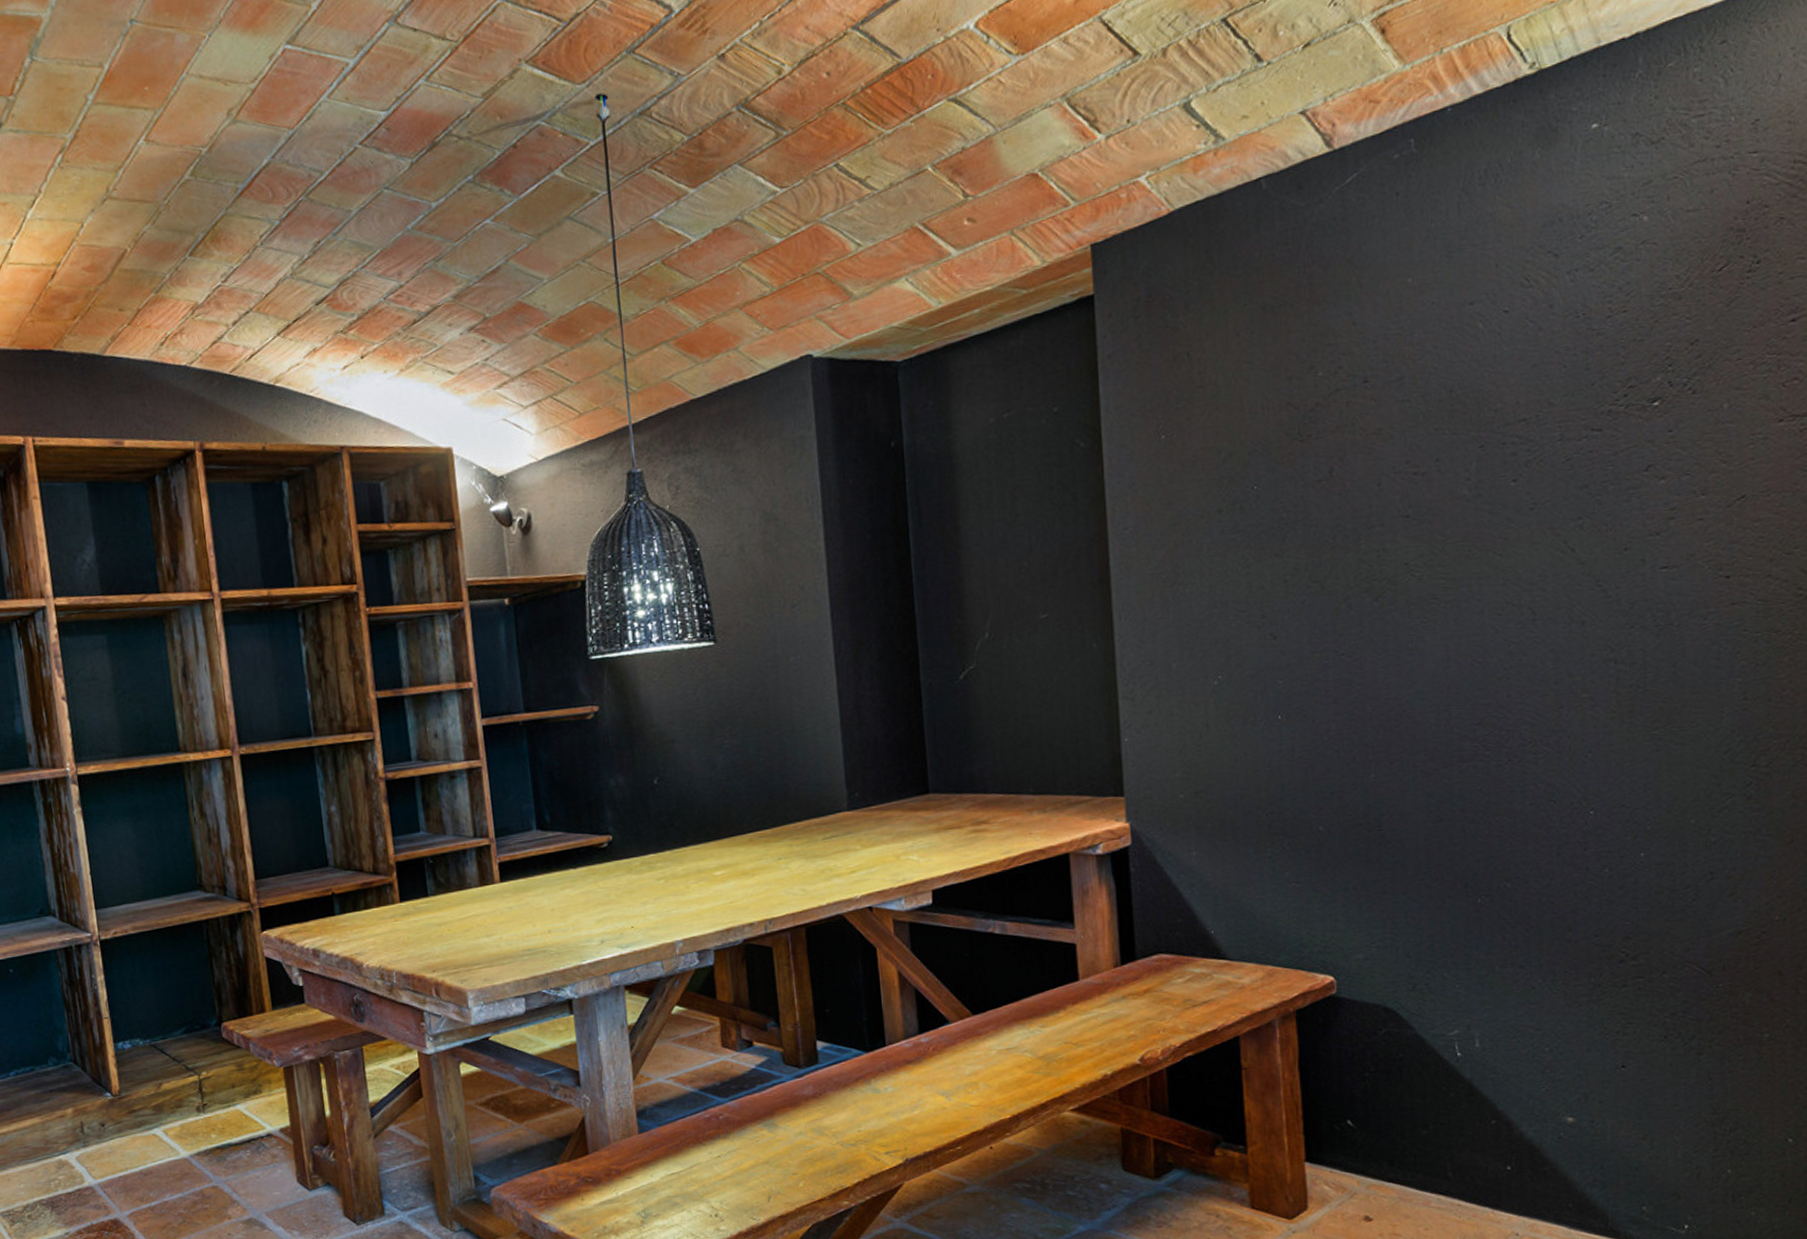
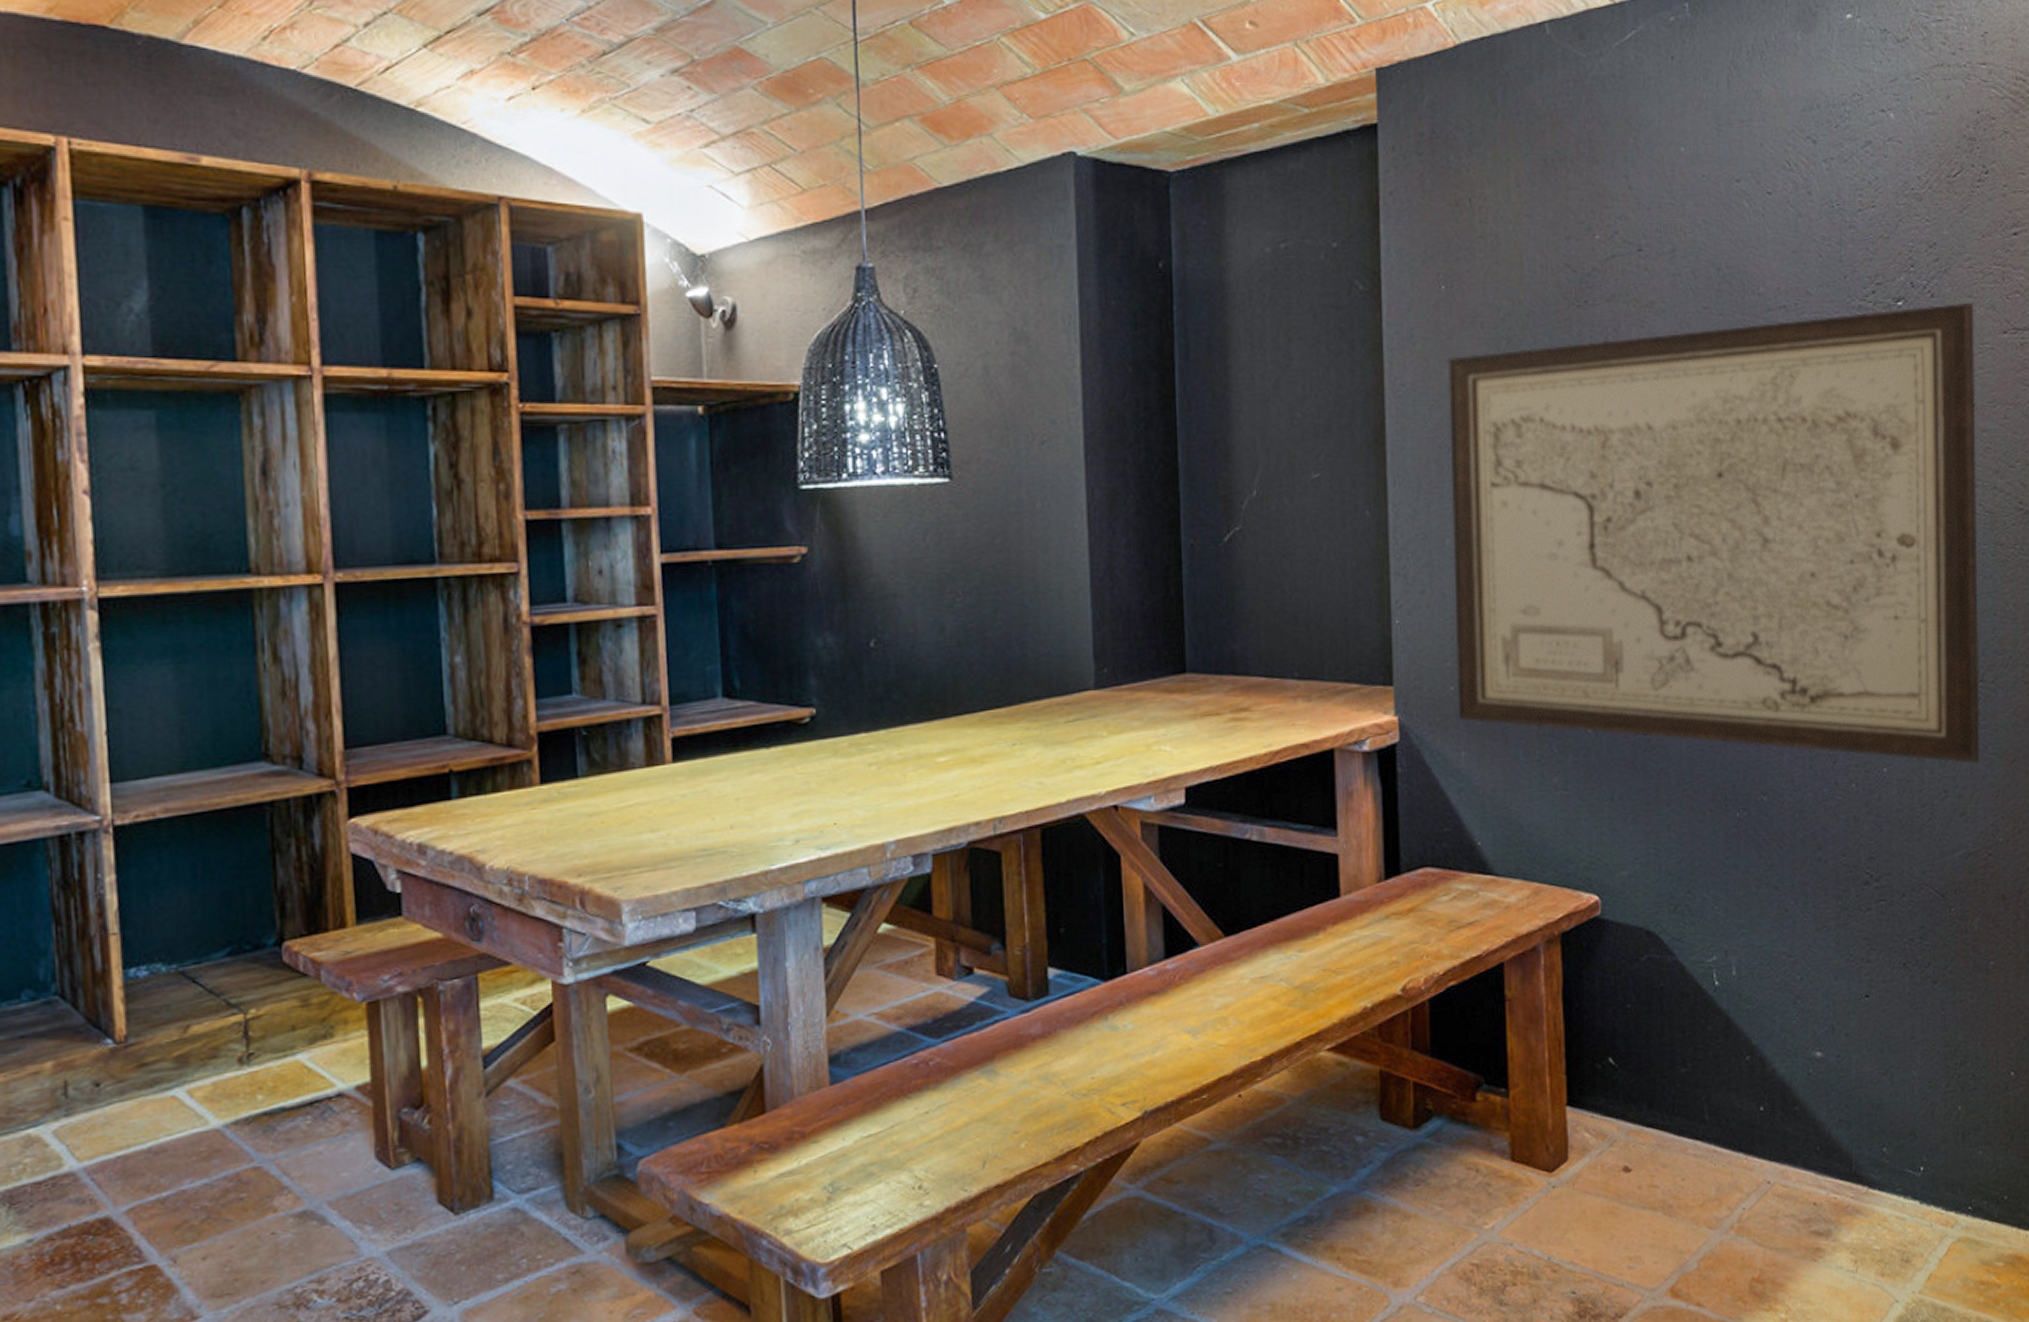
wall art: none [1170,395,1752,846] -> present [1448,302,1980,763]

